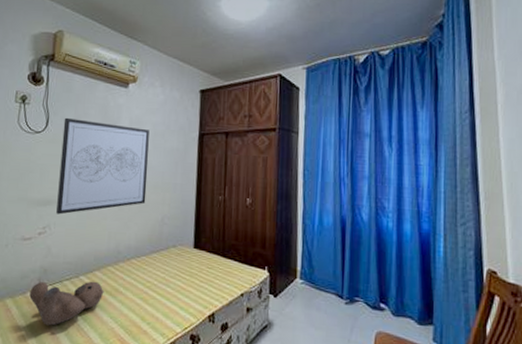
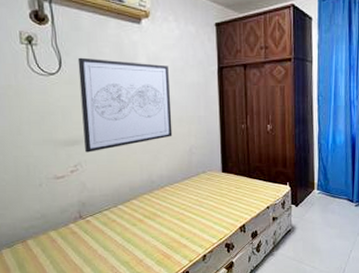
teddy bear: present [29,281,104,326] -> none [72,209,143,250]

